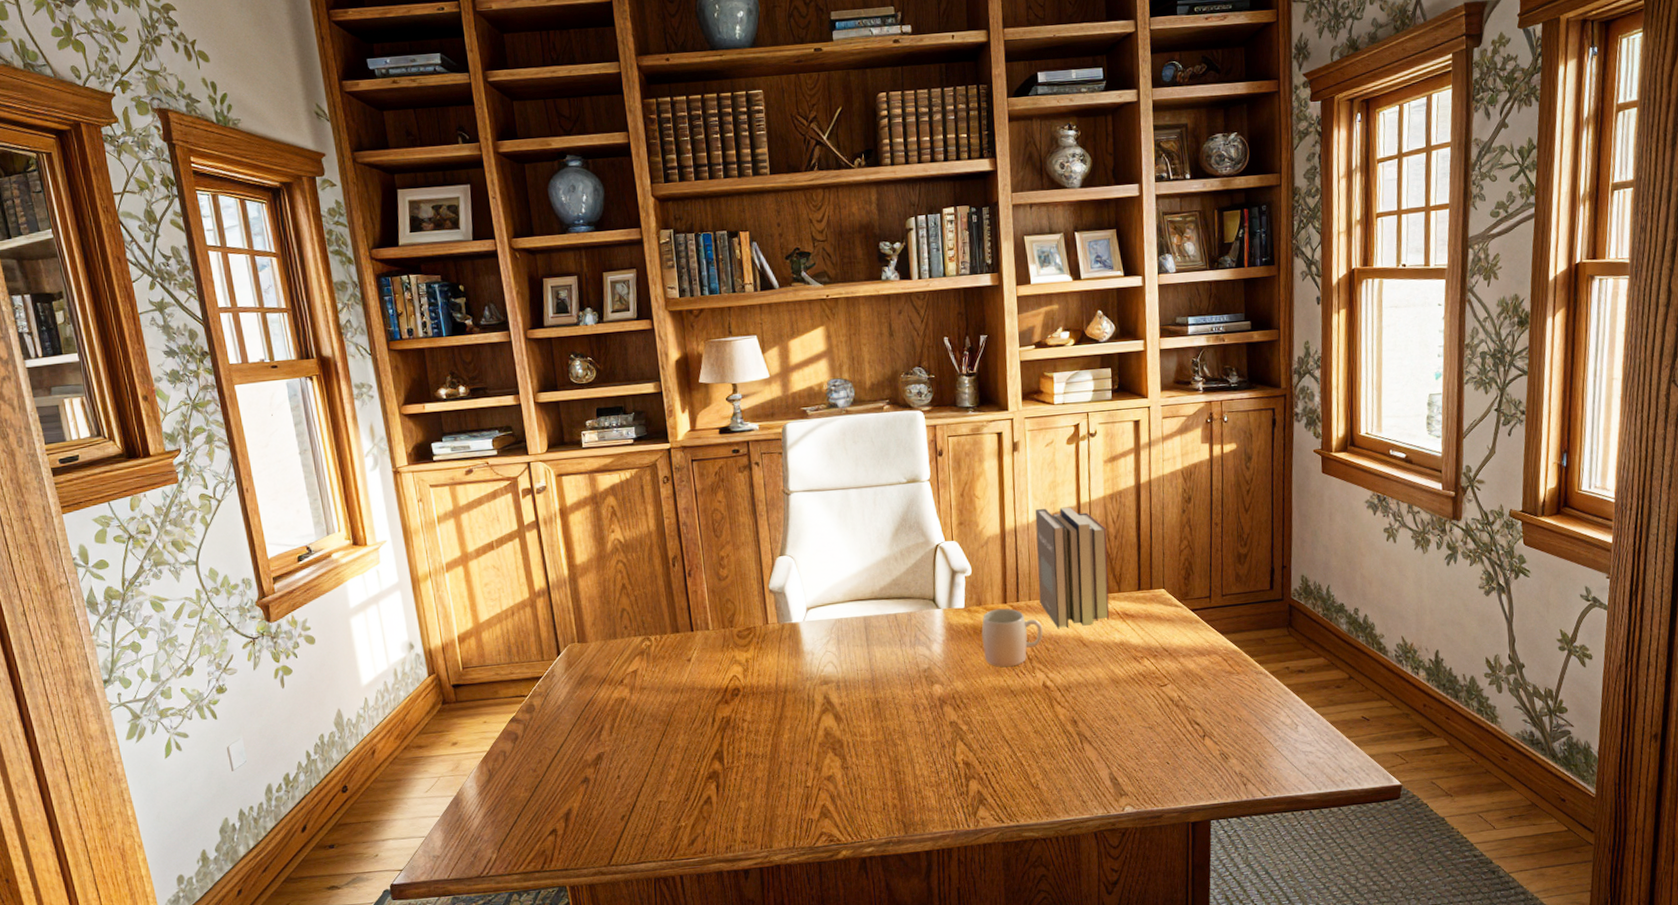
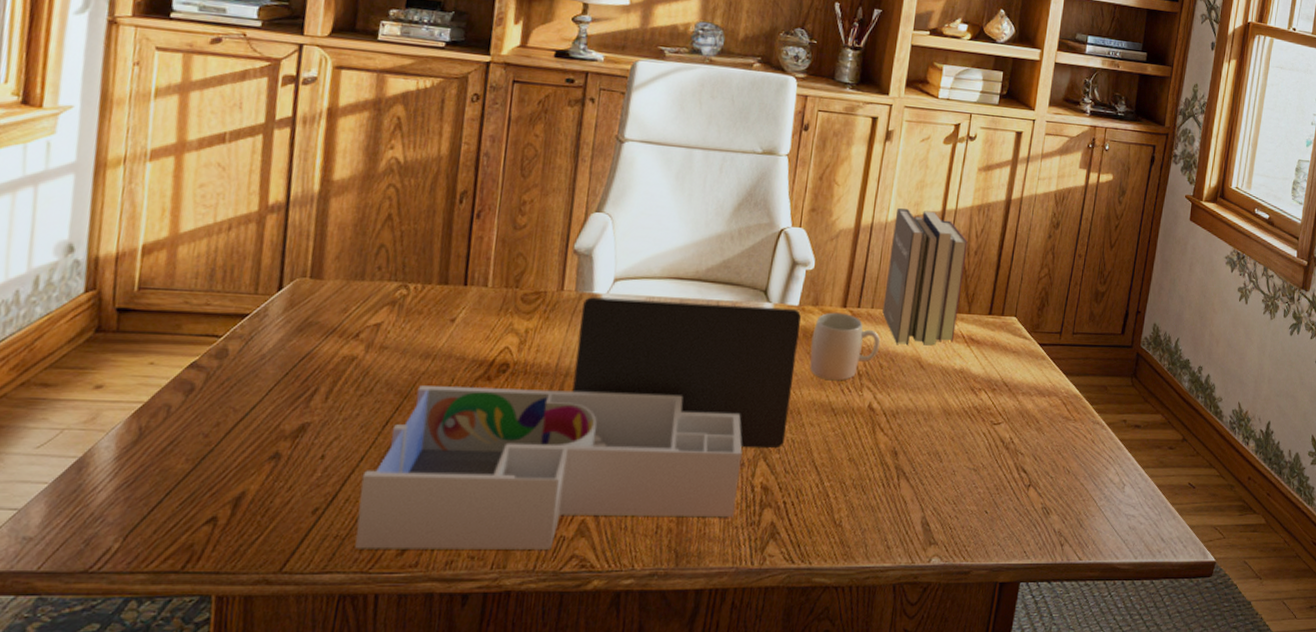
desk organizer: none [650,695,945,843] -> present [355,385,743,549]
laptop: none [786,611,976,732] -> present [572,297,801,448]

